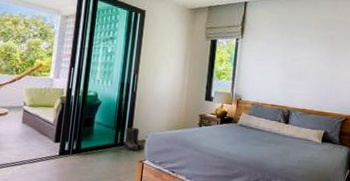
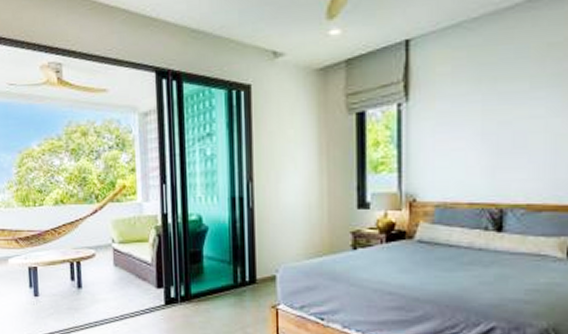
boots: present [124,127,145,152] -> none [245,259,276,294]

